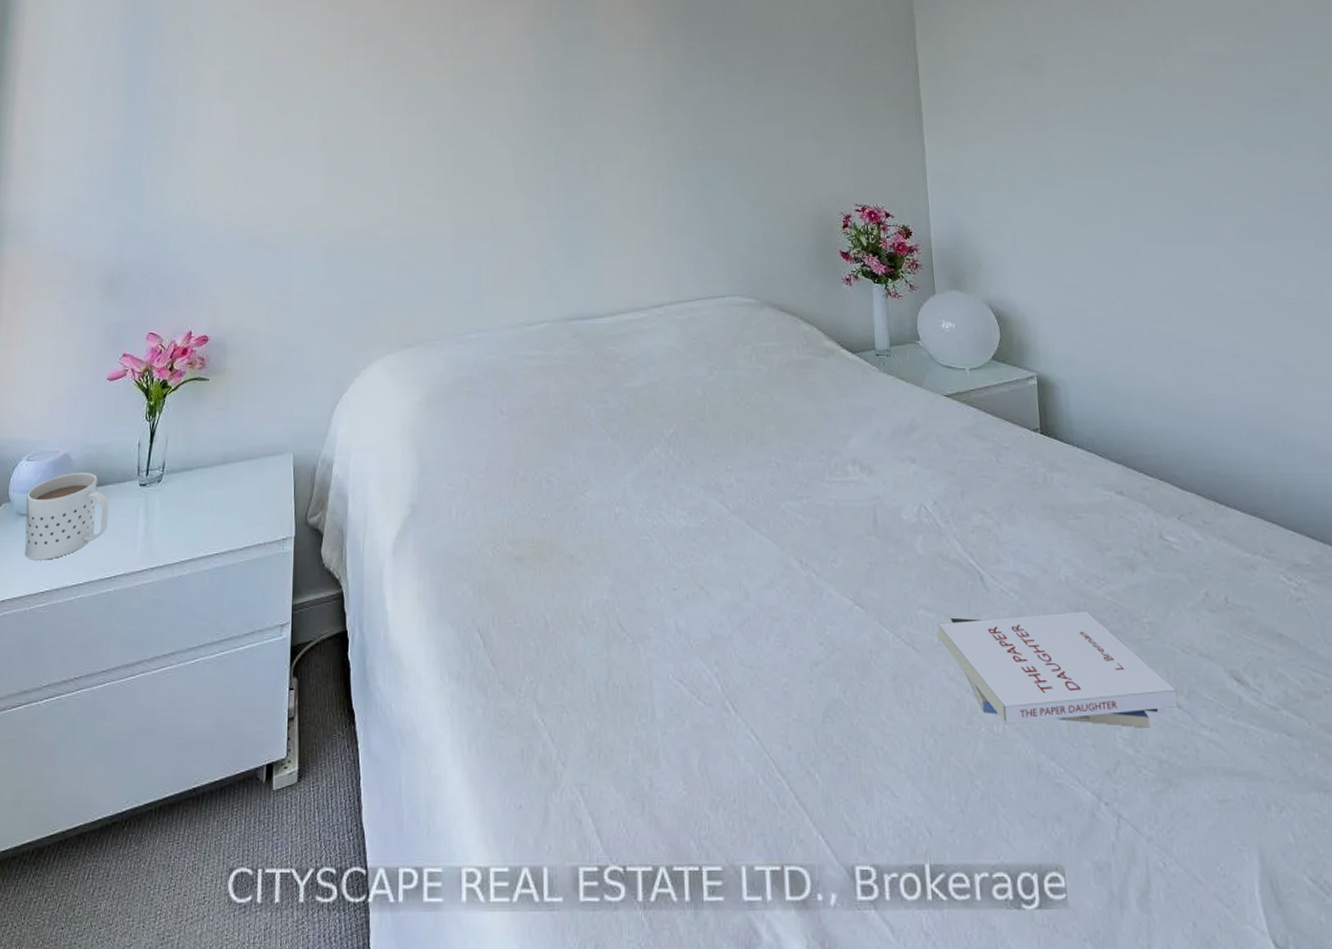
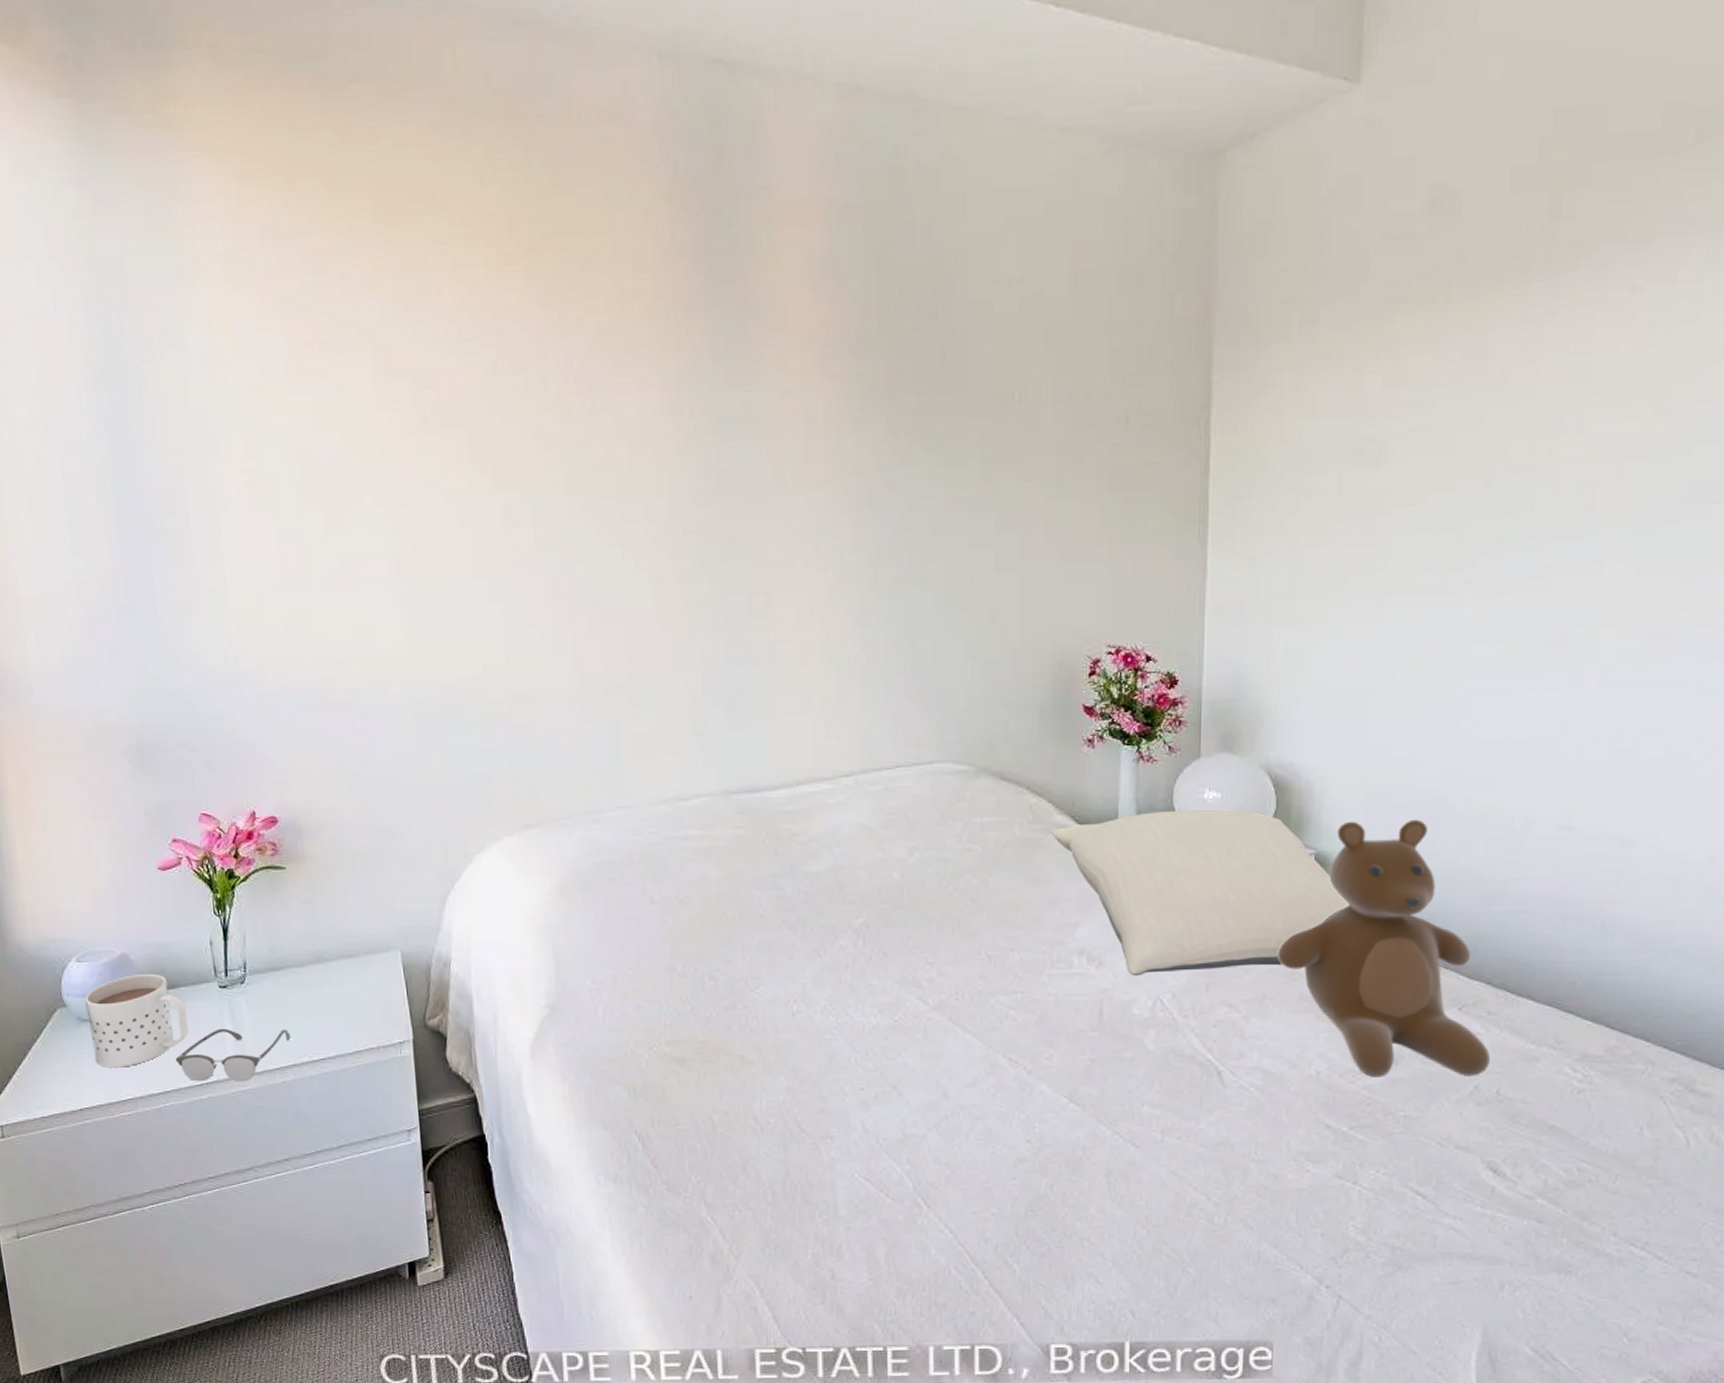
eyeglasses: none [92,523,193,576] -> present [175,1028,292,1082]
pillow: none [823,337,1071,484] -> present [1052,810,1349,977]
books: present [937,611,1178,728] -> none [1162,1106,1423,1217]
teddy bear: none [1017,347,1215,584] -> present [1276,819,1491,1077]

